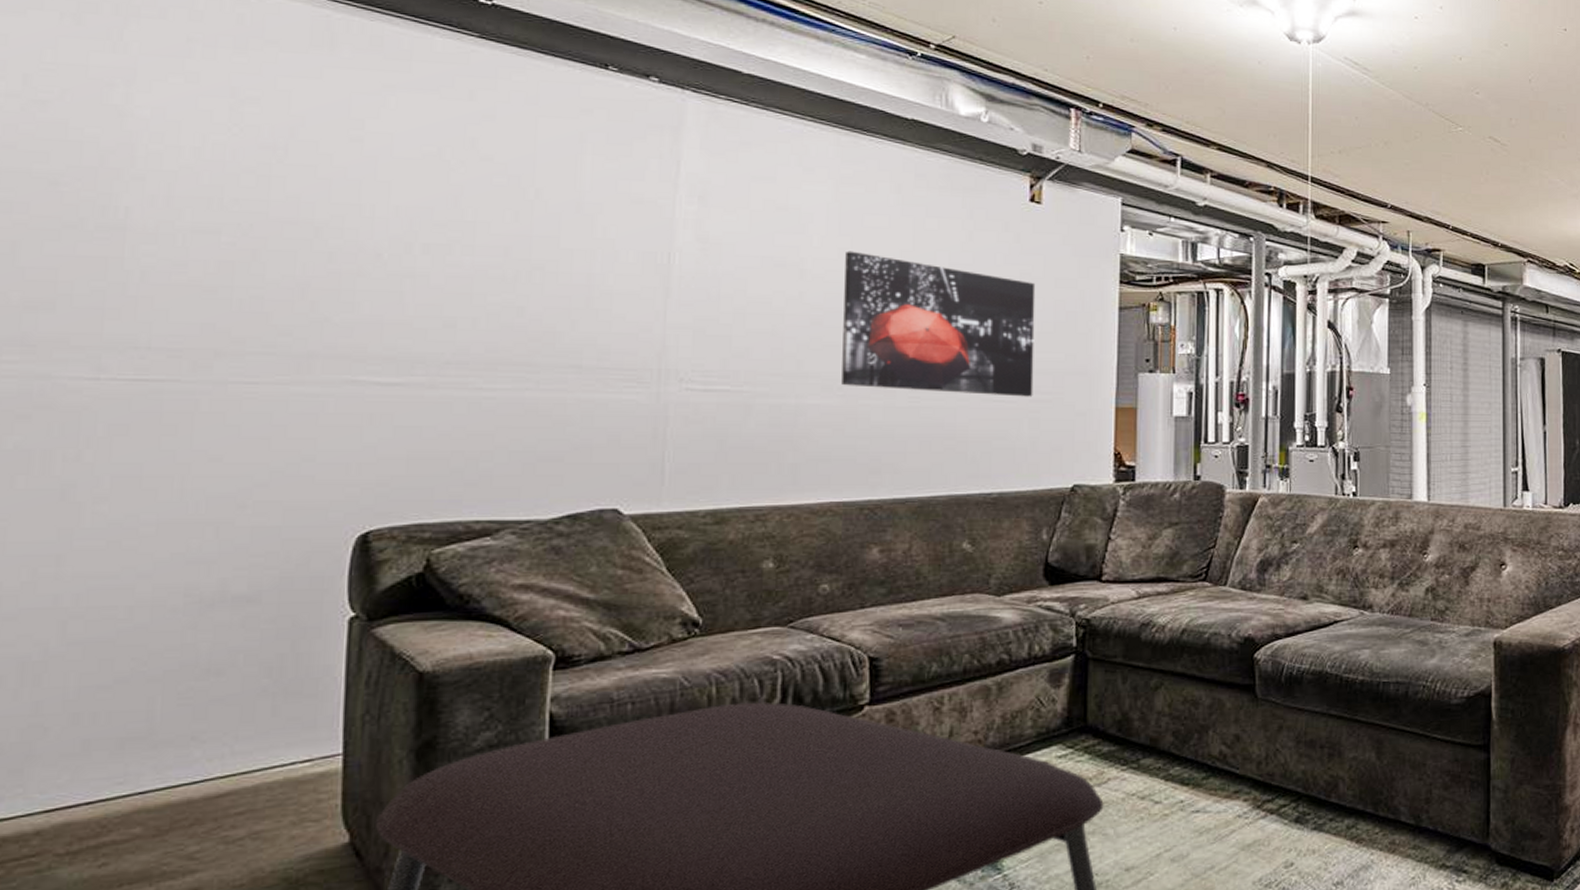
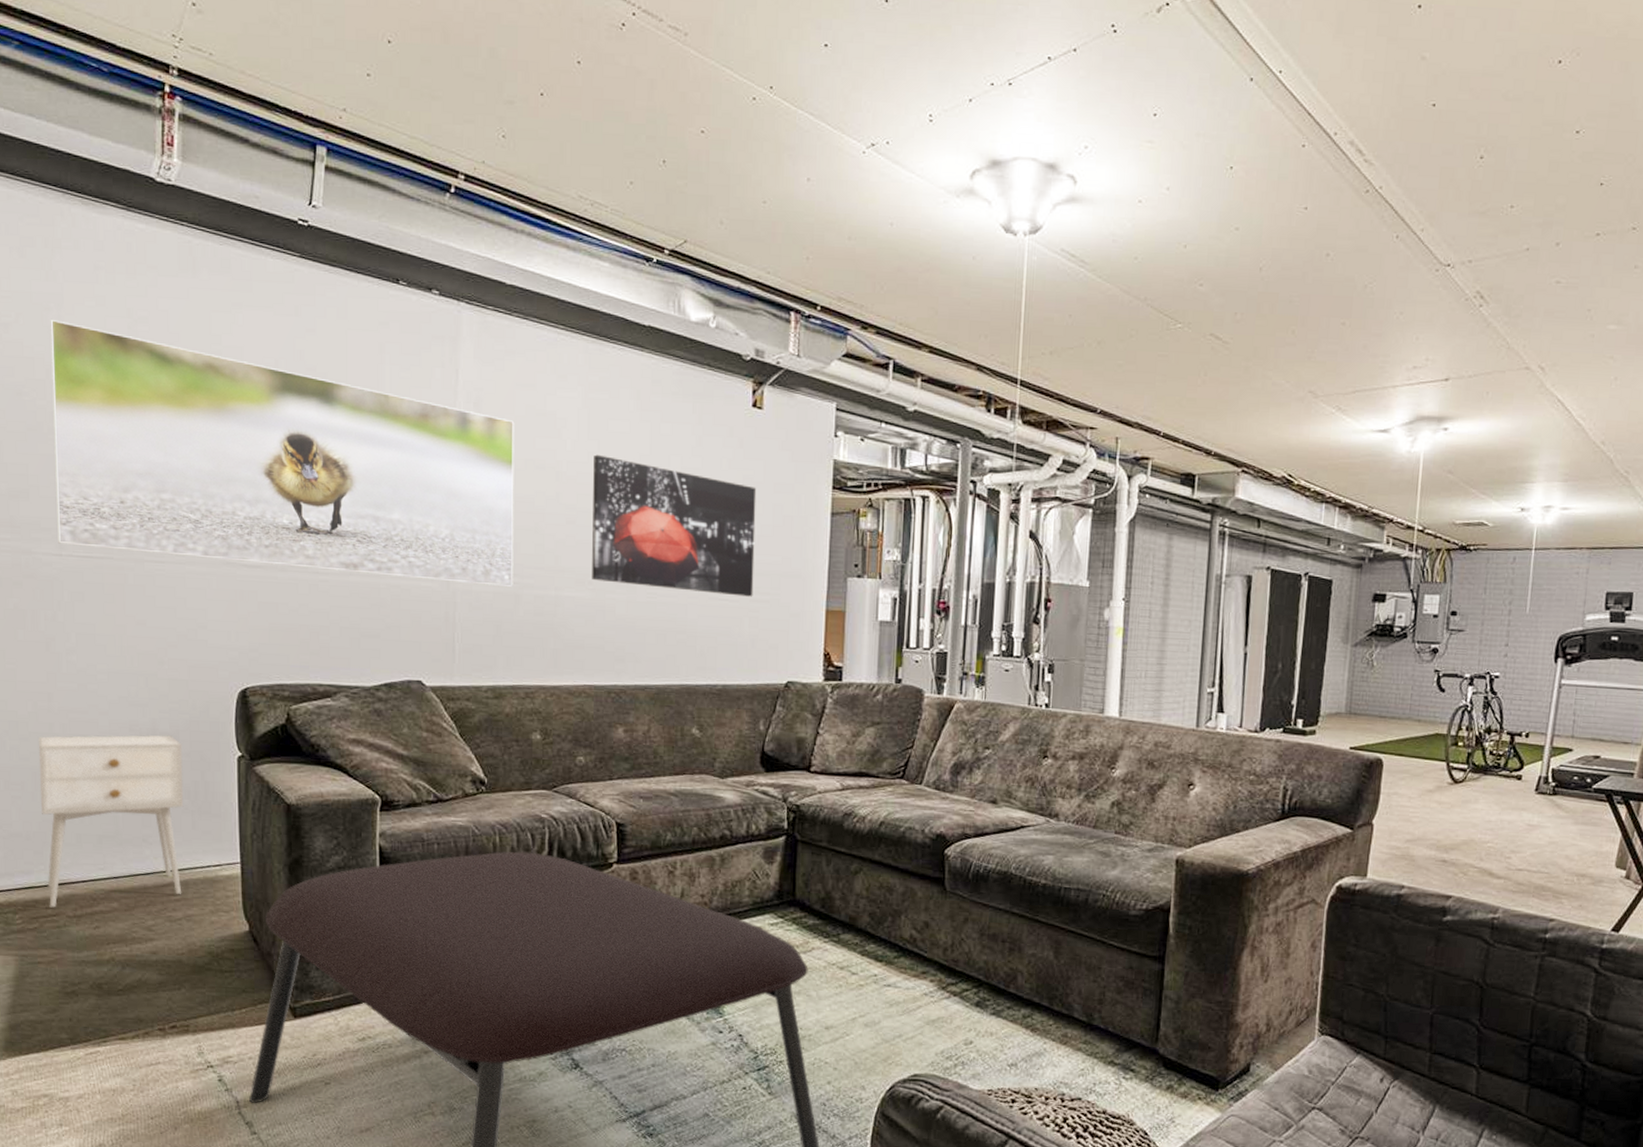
nightstand: none [25,598,265,846] -> present [38,735,184,908]
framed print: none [95,96,749,397] -> present [50,319,515,588]

